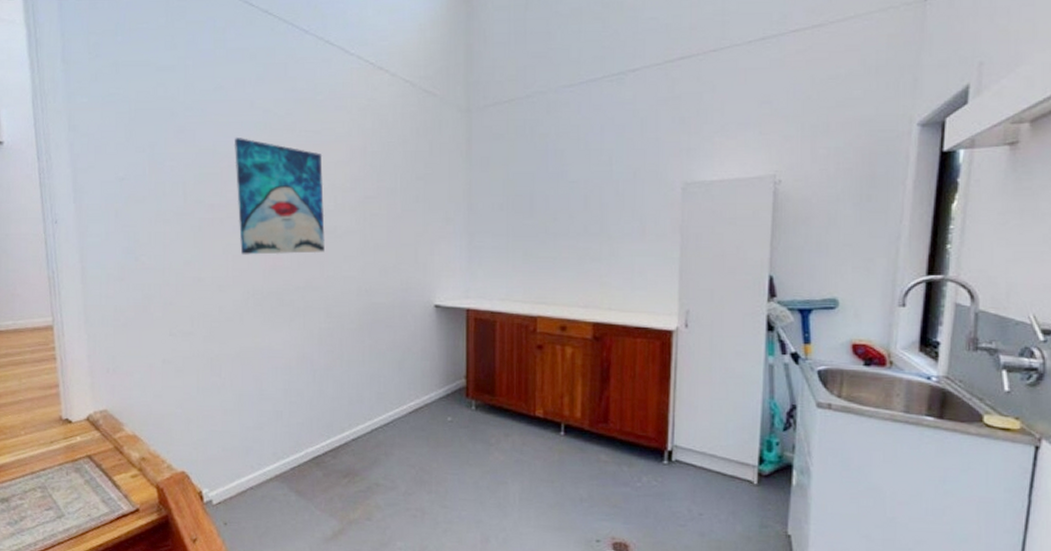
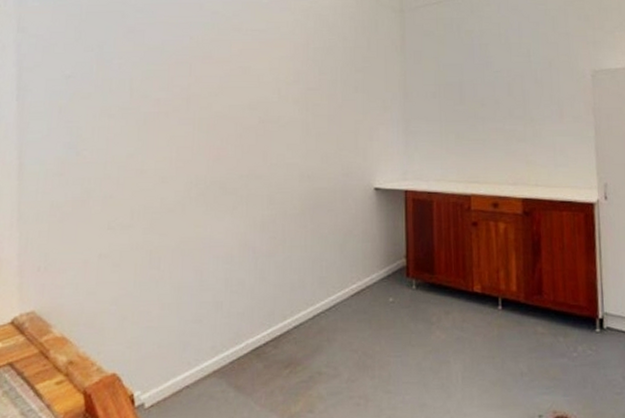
wall art: present [234,138,325,255] -> none [182,37,269,146]

